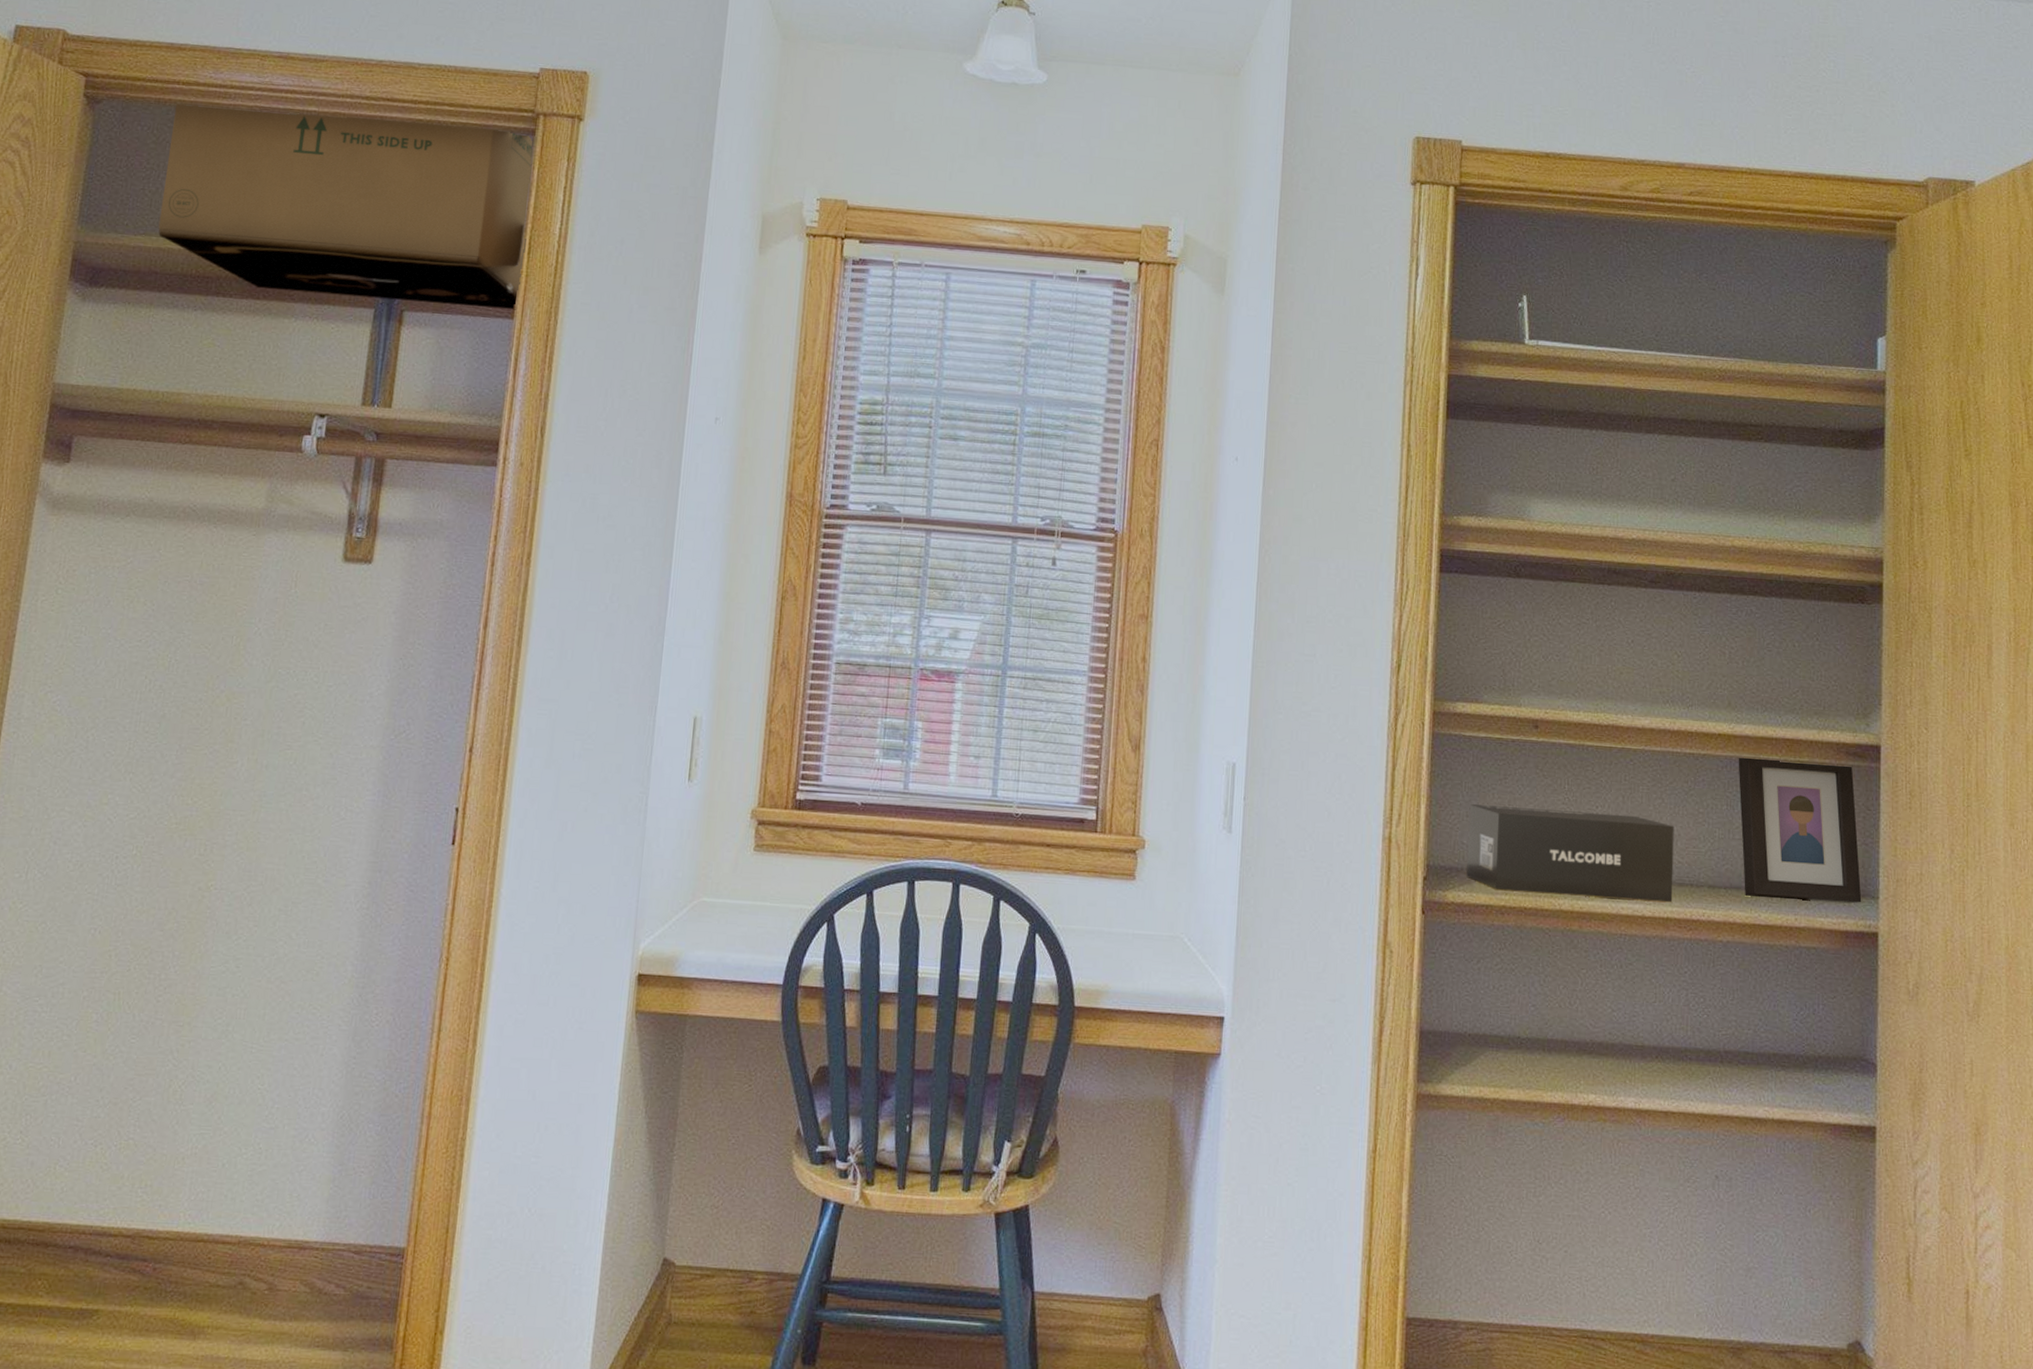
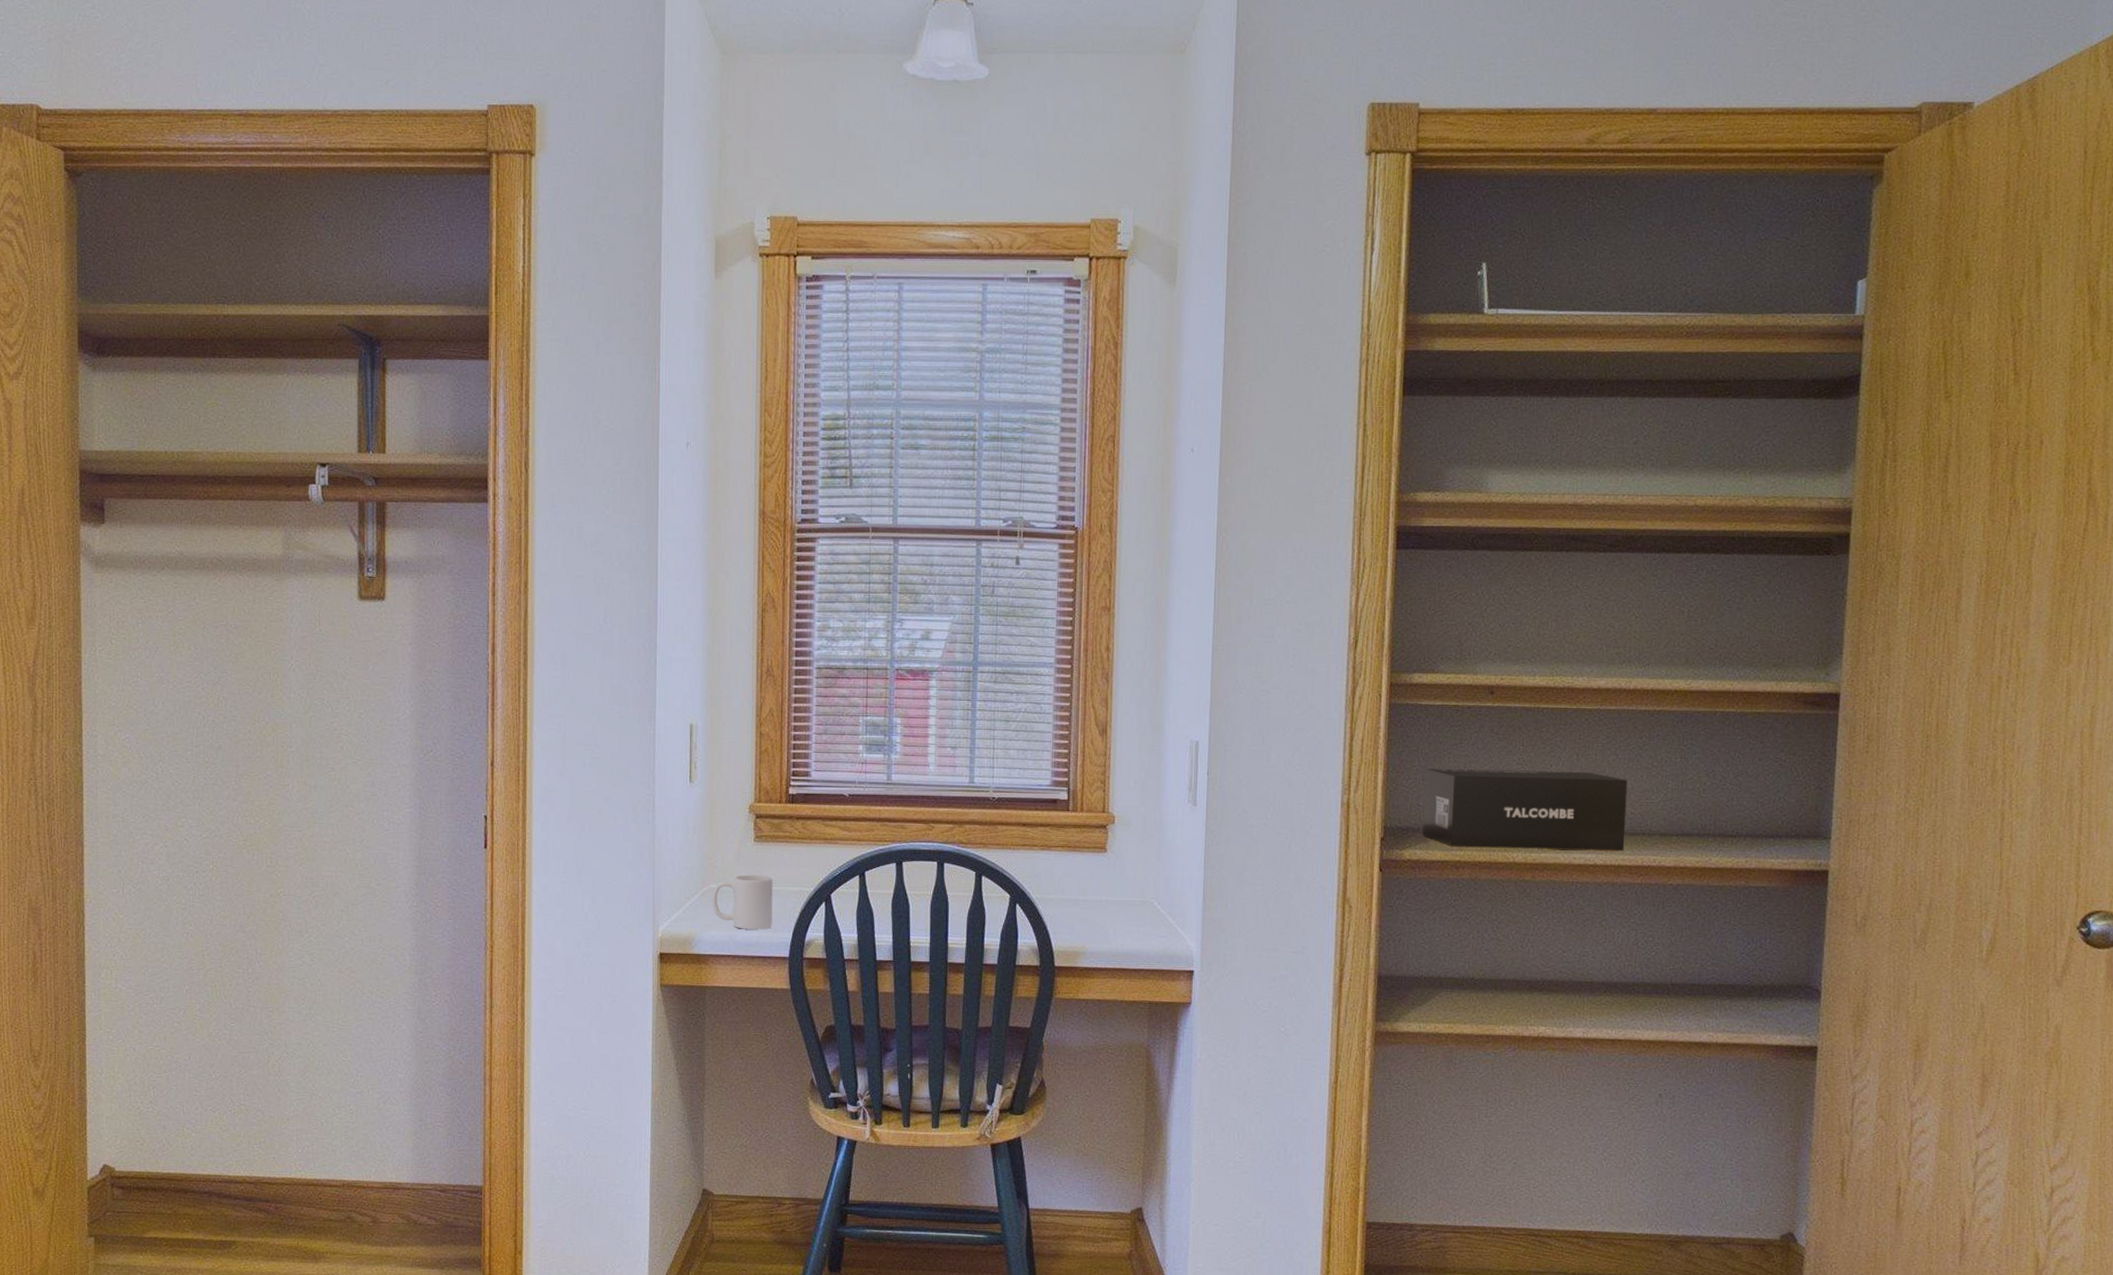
box: present [158,104,533,310] -> none [150,171,492,351]
mug: none [701,888,772,952] -> present [712,875,773,930]
picture frame: present [1738,758,1862,904] -> none [1693,712,1814,845]

